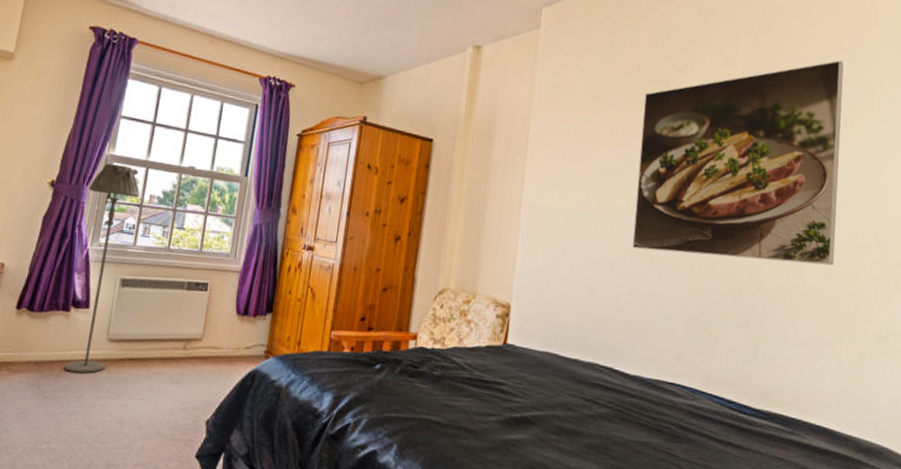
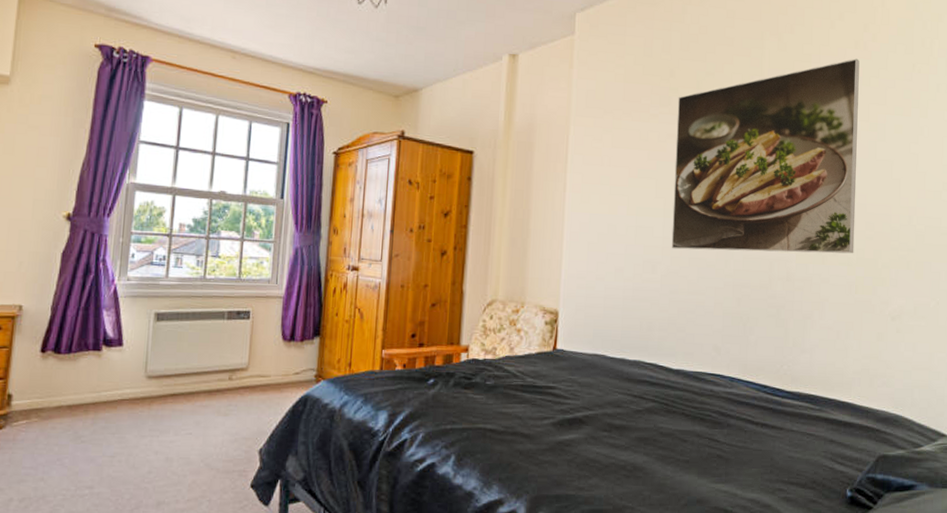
floor lamp: present [64,163,140,374] -> none [100,193,169,414]

